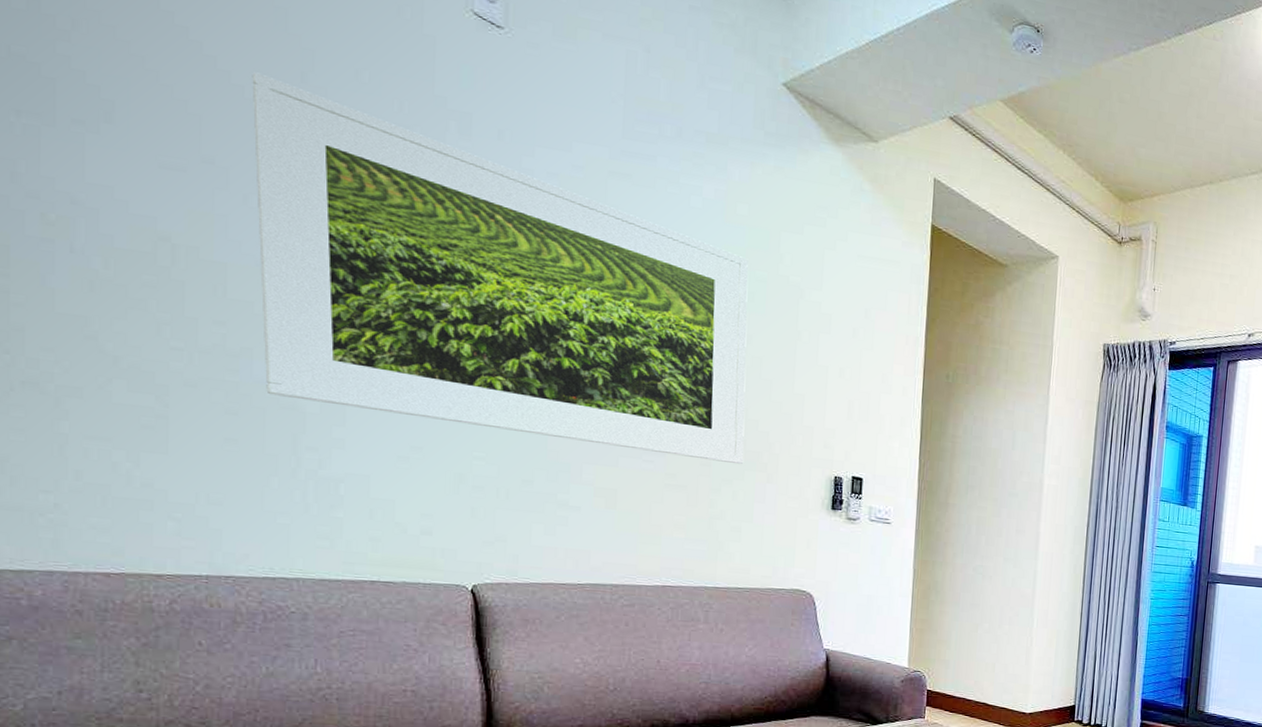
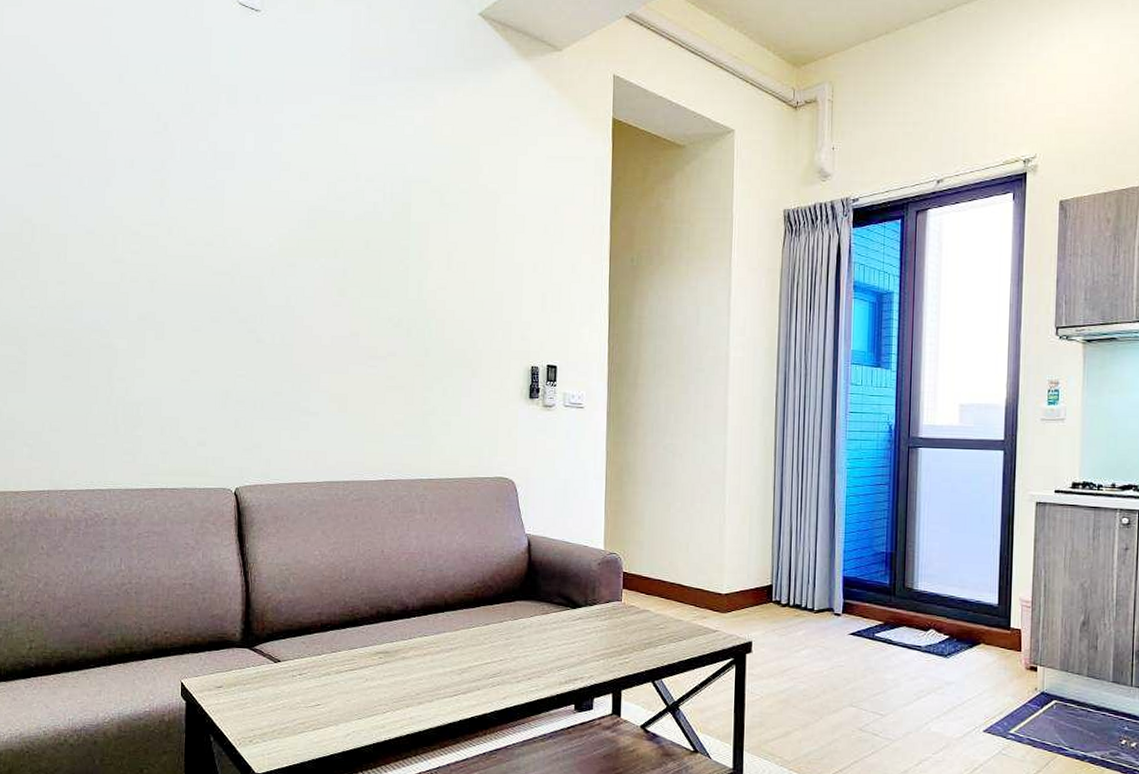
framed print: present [252,72,749,465] -> none [86,81,453,363]

